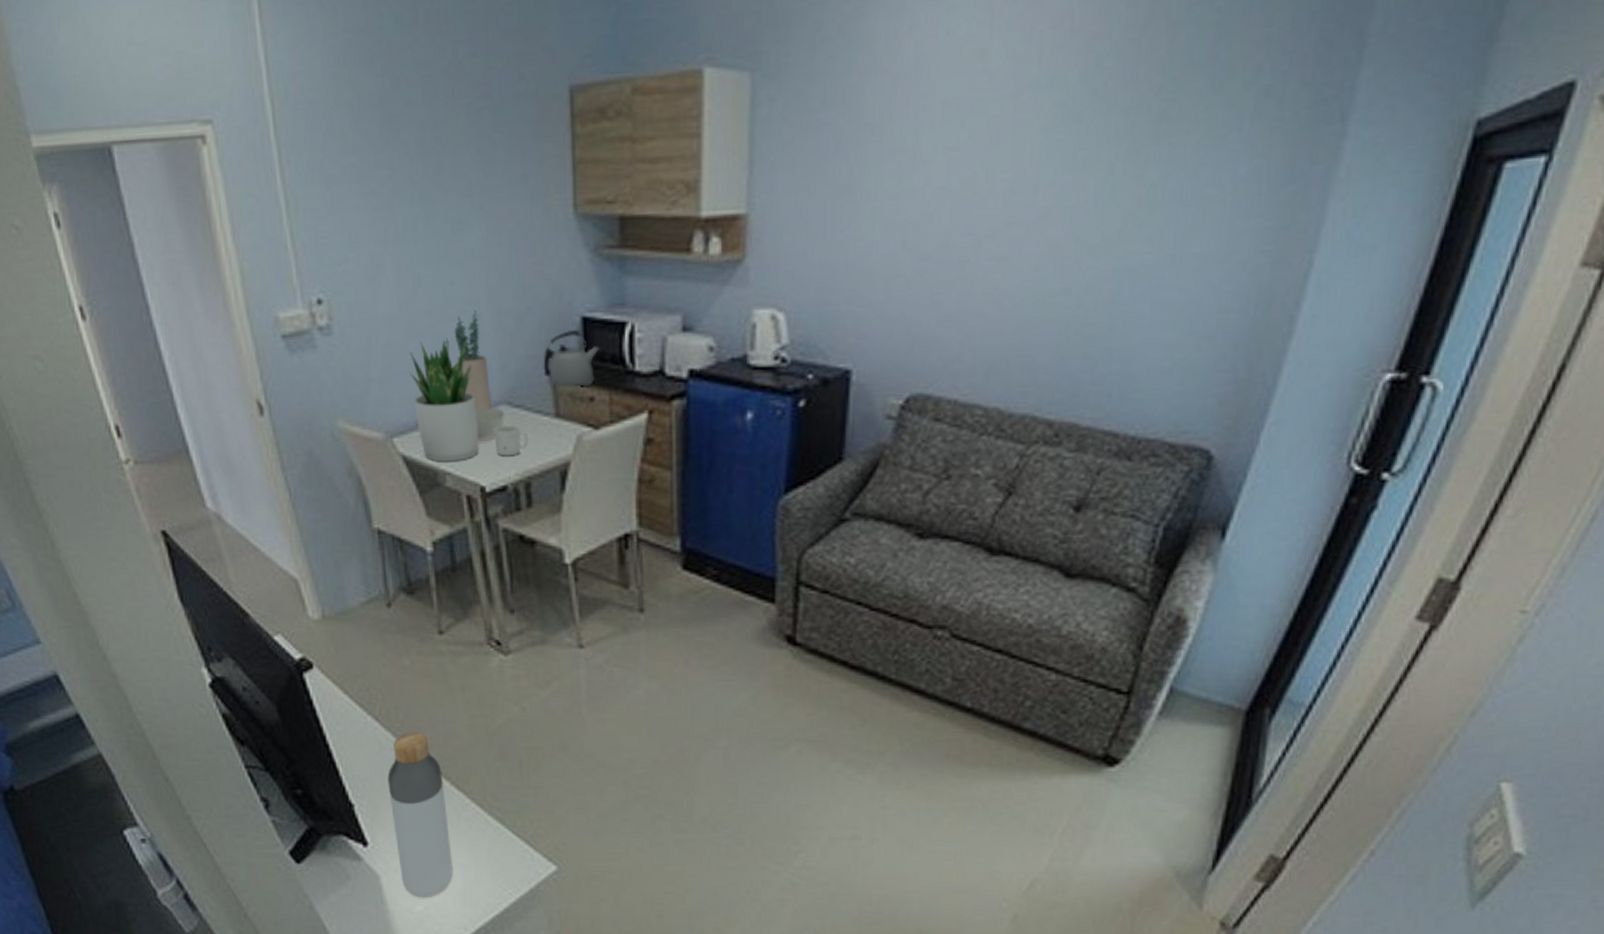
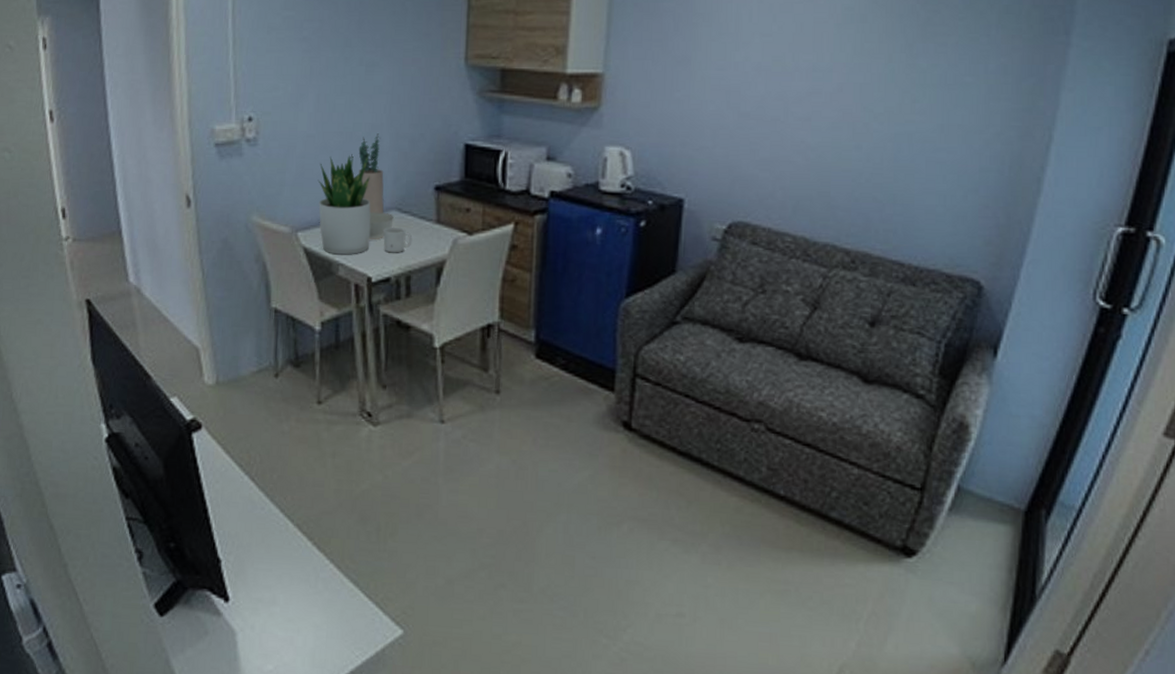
bottle: present [387,732,453,898] -> none [255,492,307,657]
kettle: present [543,329,600,388] -> none [429,153,478,200]

